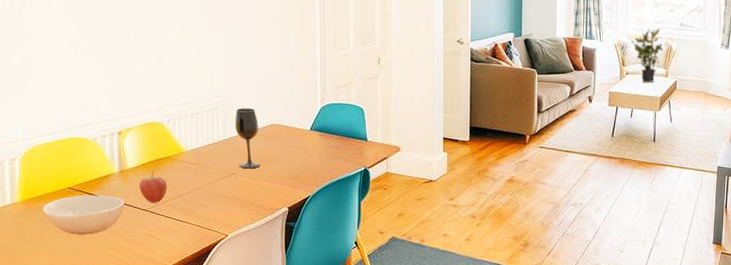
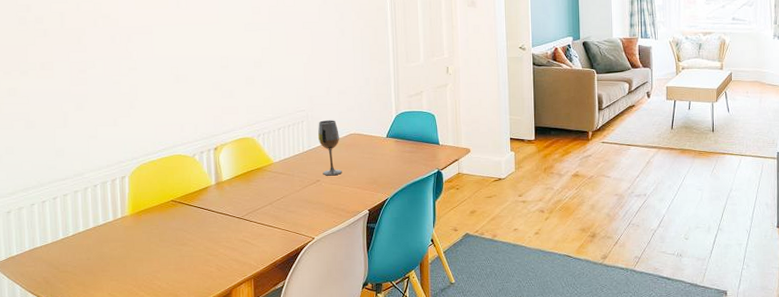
bowl: present [42,195,124,235] -> none [149,206,221,243]
fruit: present [139,171,167,203] -> none [234,182,259,211]
potted plant: present [634,28,663,84] -> none [688,24,716,77]

